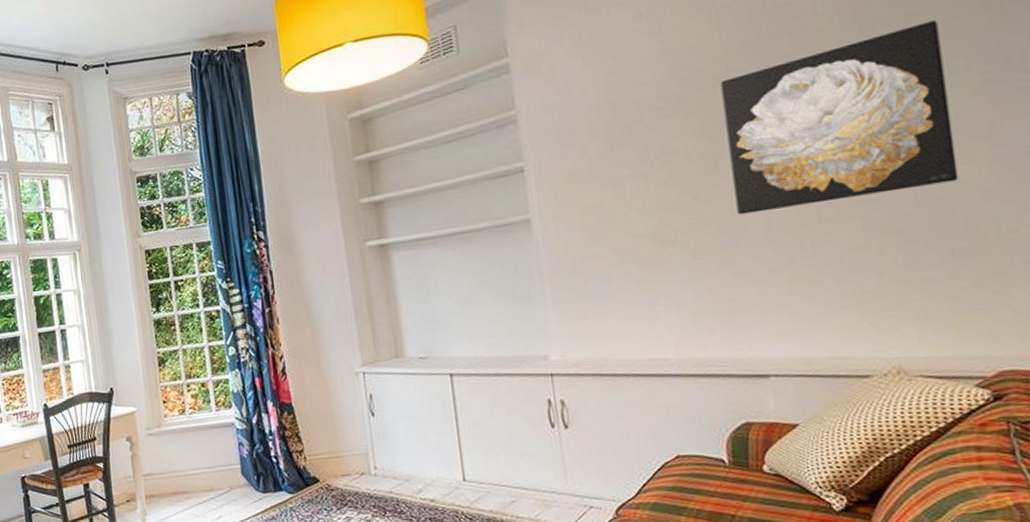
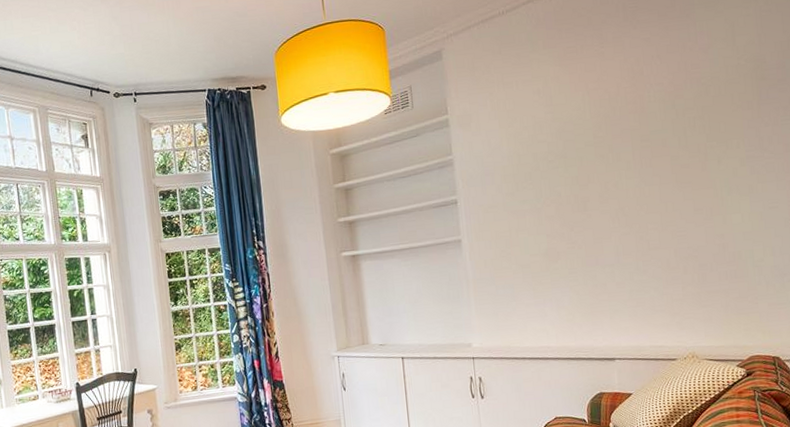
wall art: present [720,20,959,215] -> none [589,112,731,243]

